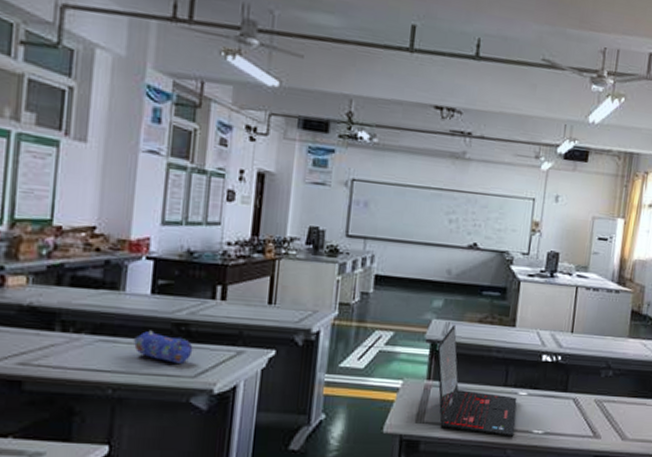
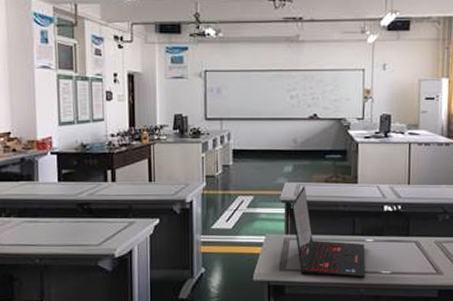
pencil case: present [133,330,193,363] -> none [49,210,95,235]

